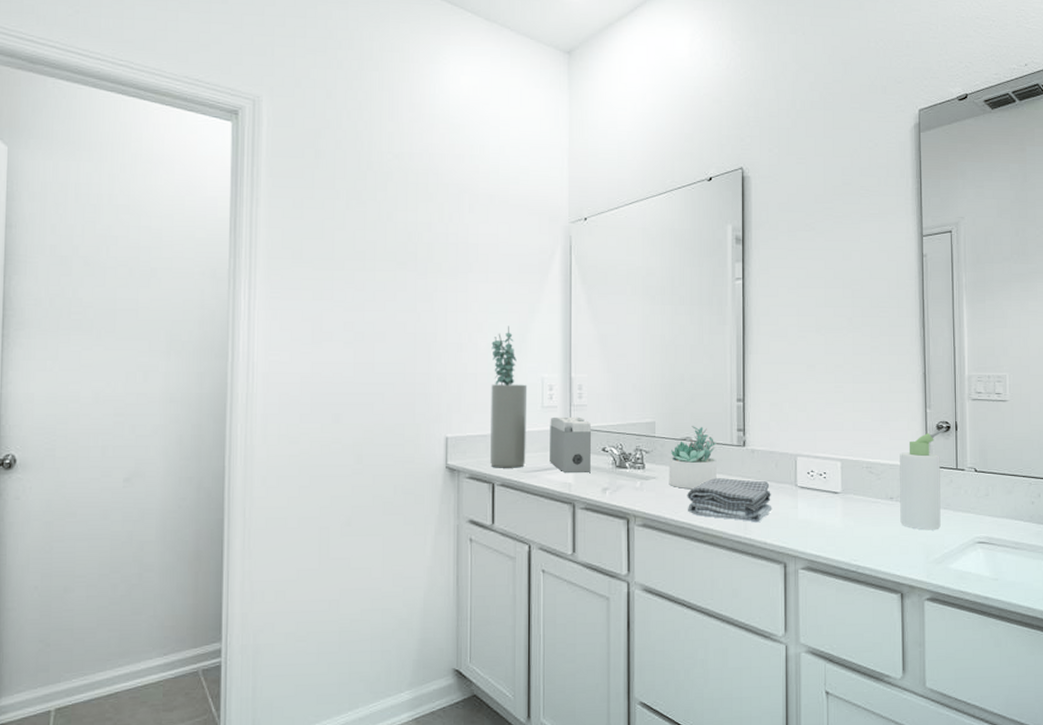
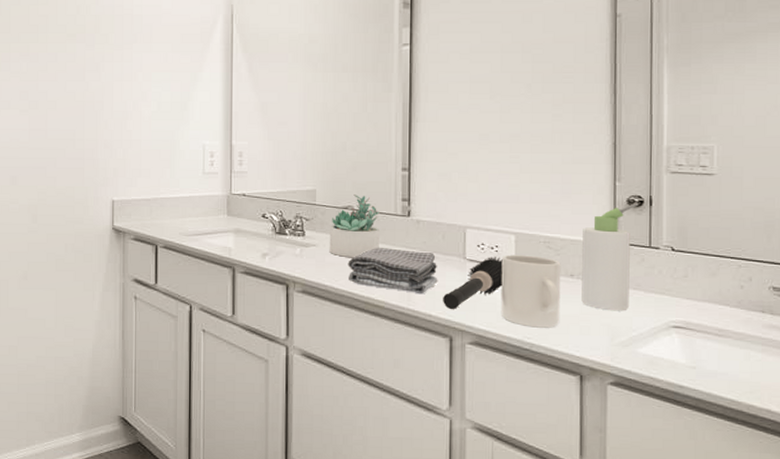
vase: present [490,326,528,468] -> none [154,94,189,231]
battery: present [550,416,592,474] -> none [210,183,252,239]
hairbrush: none [777,483,831,536] -> present [443,257,503,309]
cup: none [829,480,882,550] -> present [500,254,561,328]

